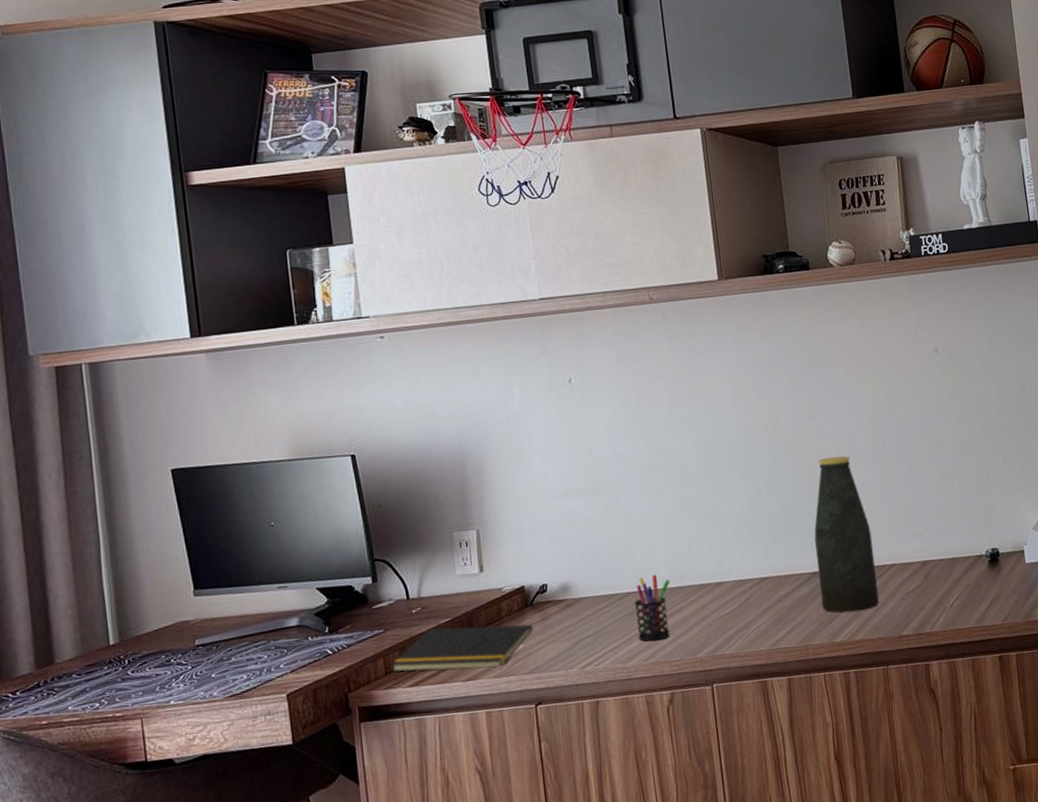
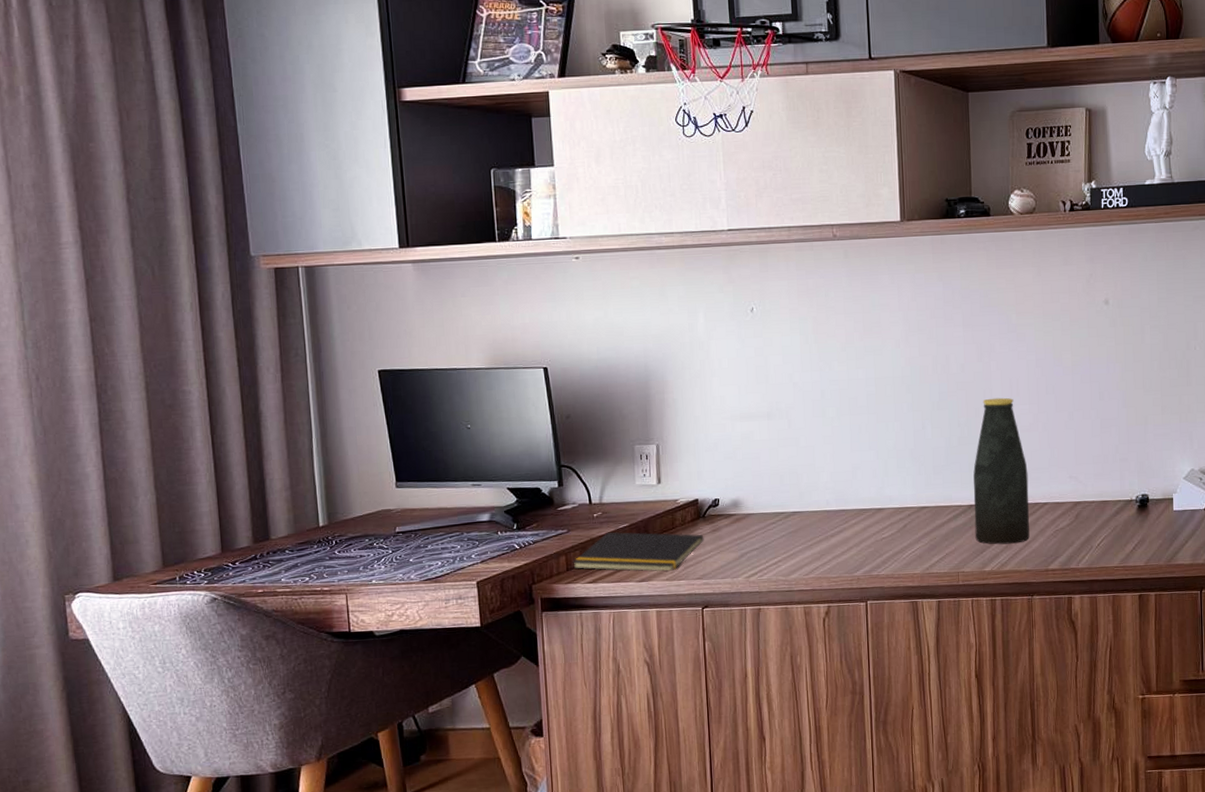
pen holder: present [634,574,671,642] -> none [799,496,834,558]

